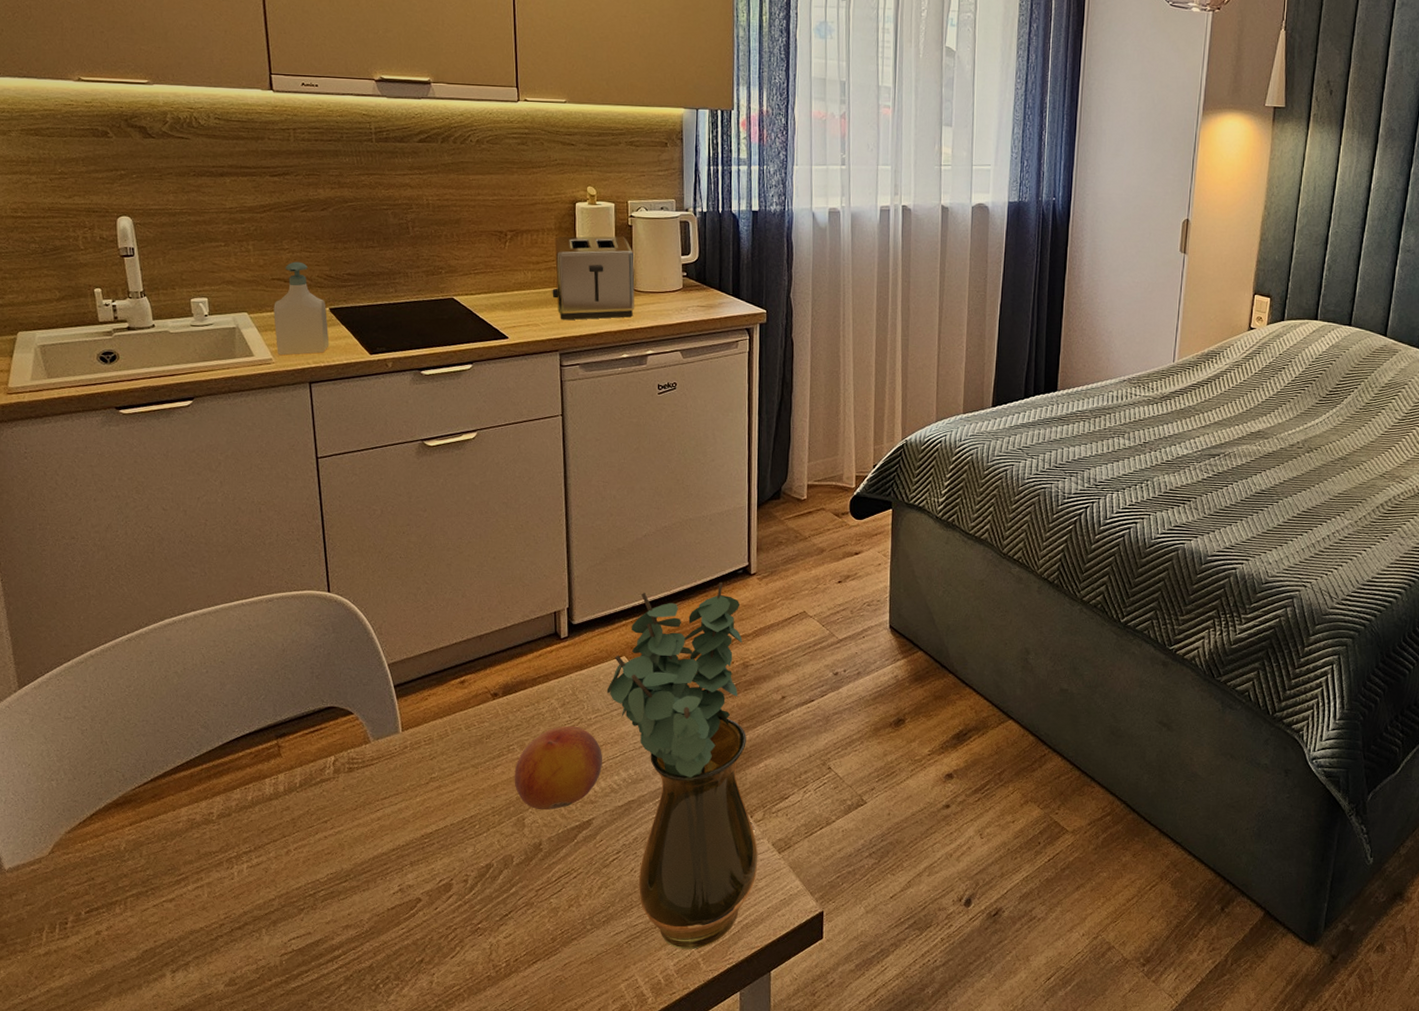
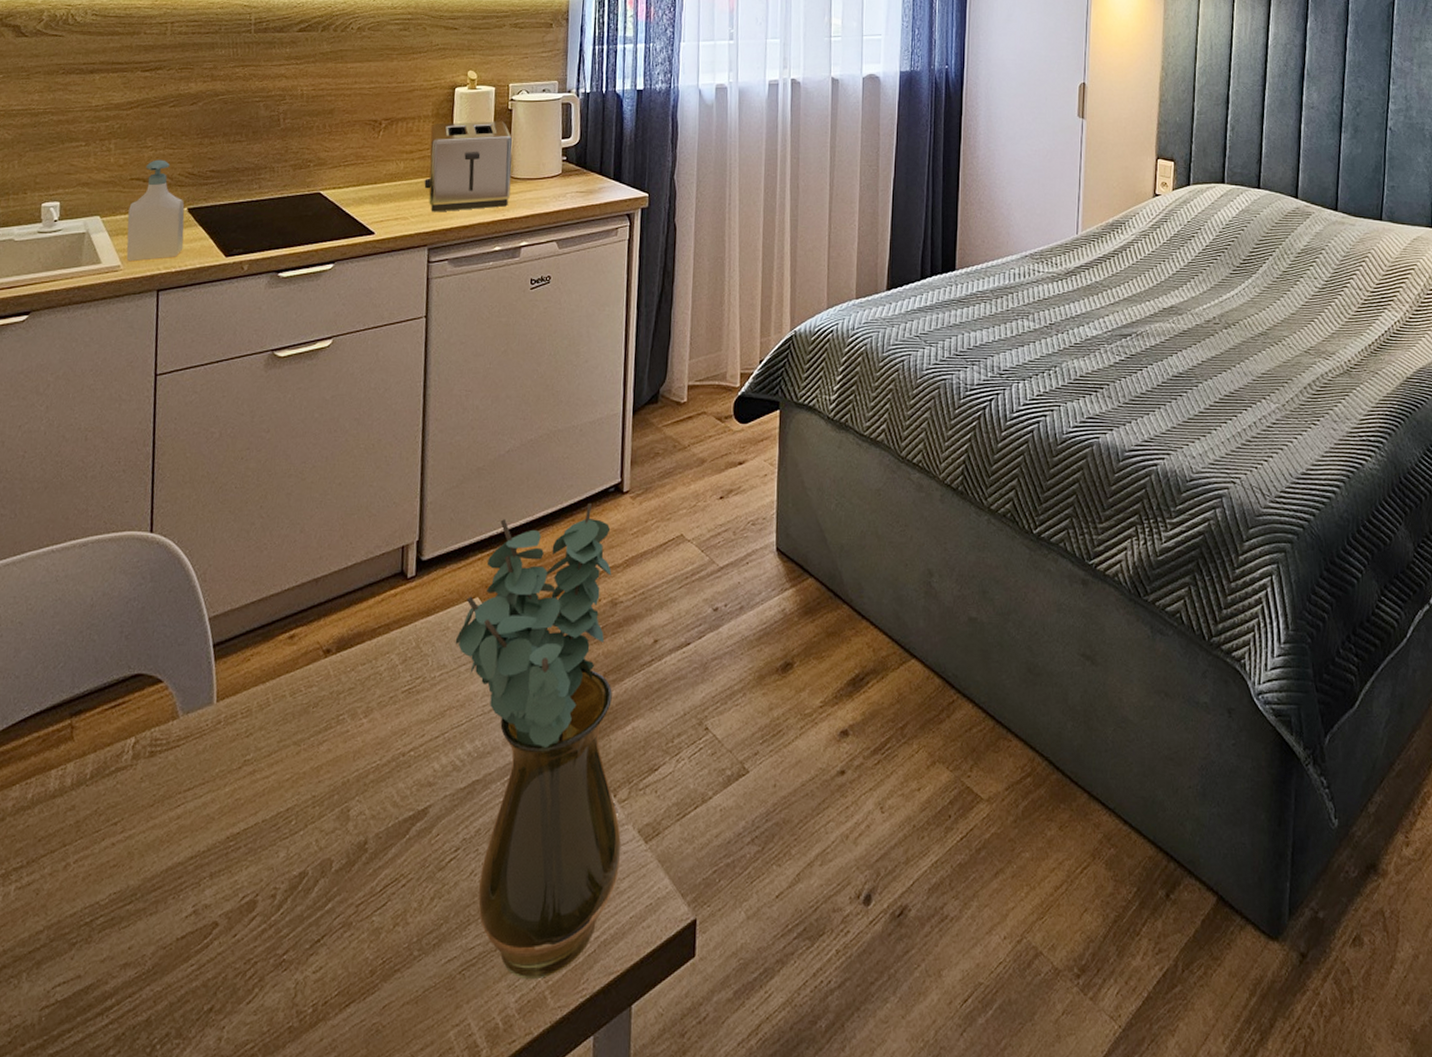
fruit: present [514,725,603,811] -> none [341,687,446,798]

